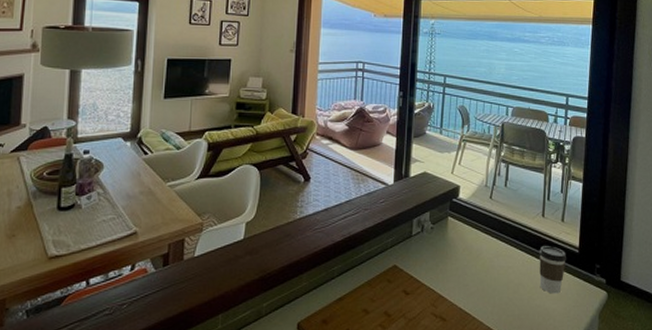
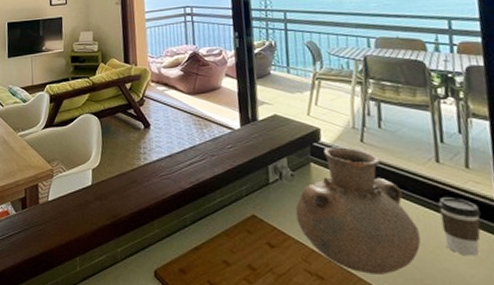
vase: none [431,203,522,313] -> present [295,147,421,275]

